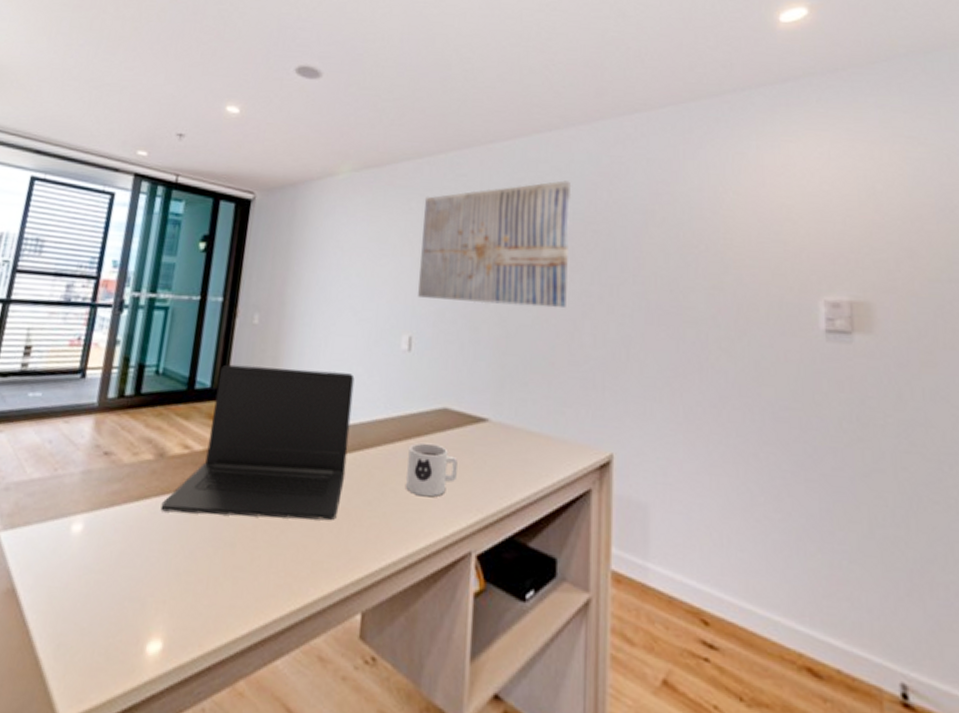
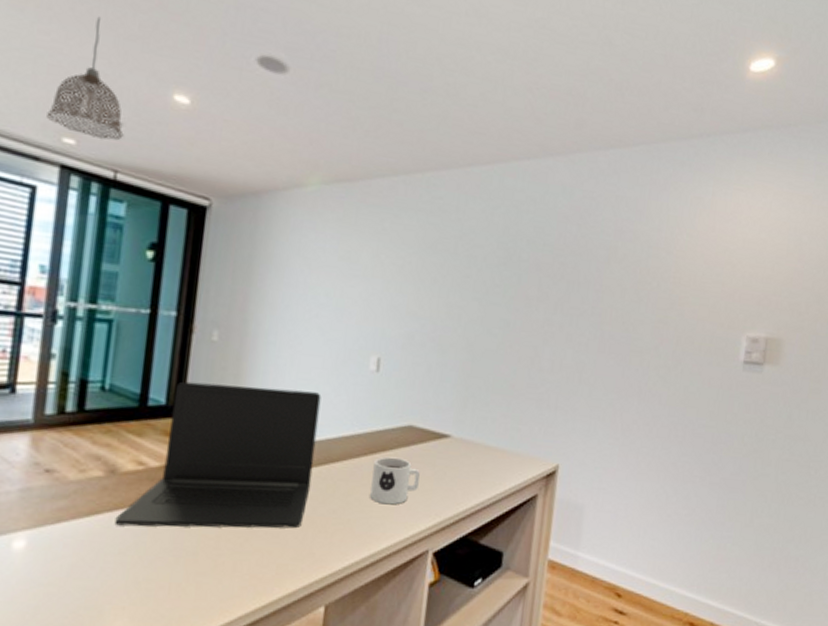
pendant lamp: none [126,51,185,150] -> present [46,16,124,141]
wall art: present [417,180,572,309] -> none [388,211,545,336]

